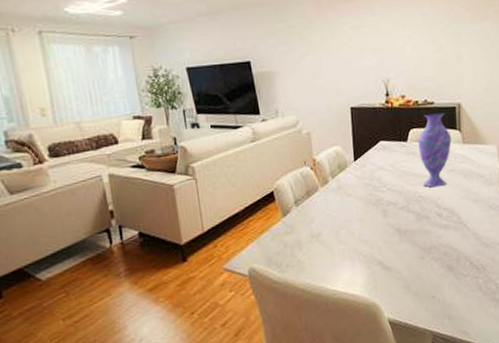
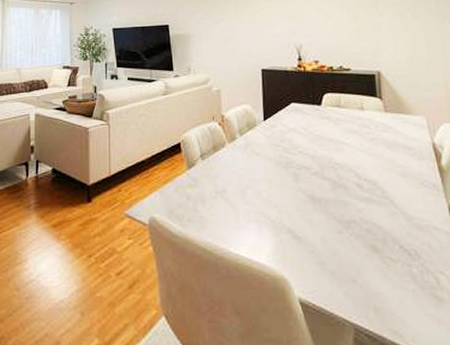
vase: present [418,112,452,187] -> none [333,79,372,155]

